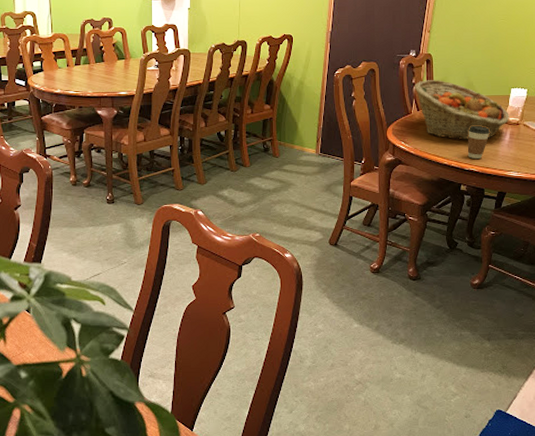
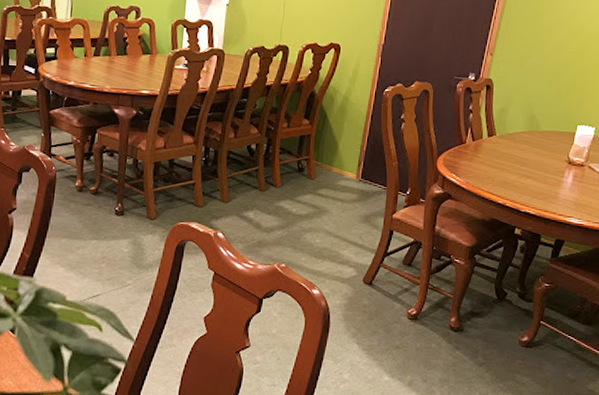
fruit basket: present [414,80,510,140] -> none [470,107,574,180]
coffee cup: present [467,125,490,160] -> none [524,162,551,201]

